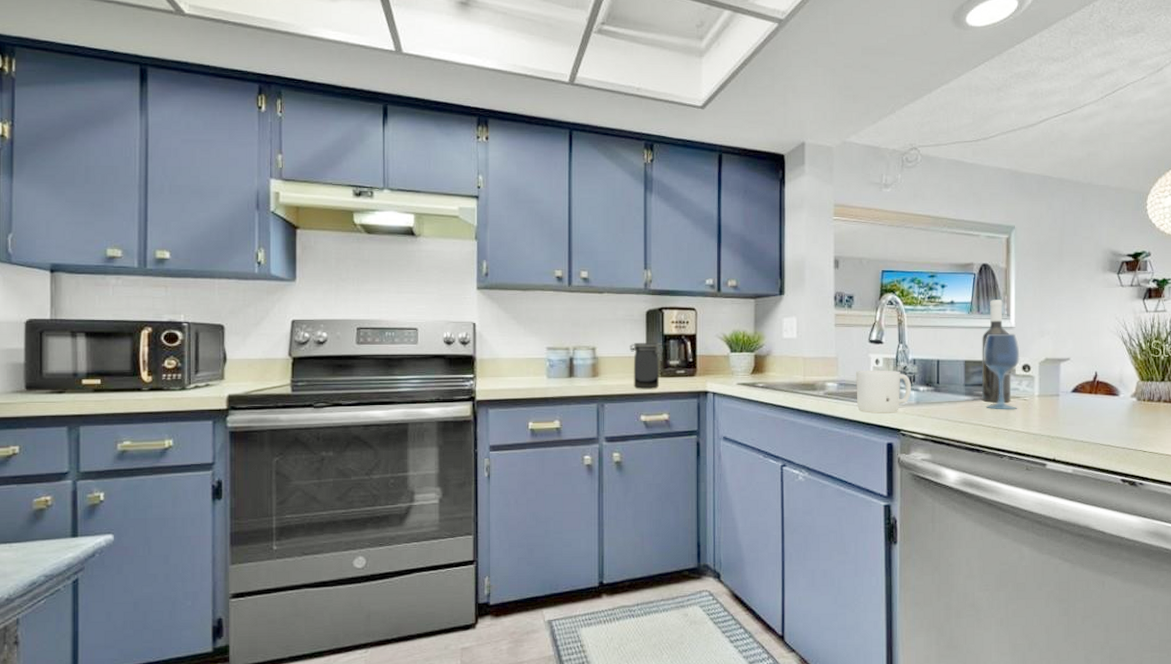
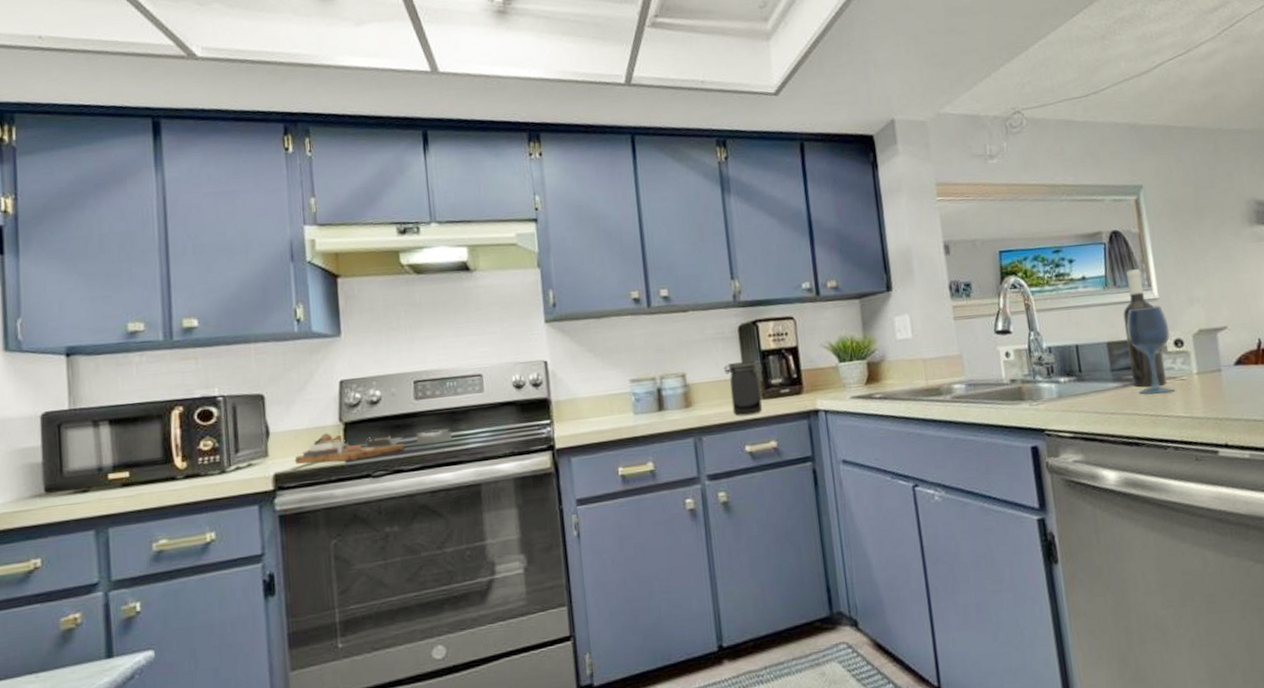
cutting board: none [248,365,386,392] -> present [295,429,452,465]
mug: present [856,370,912,415] -> none [985,362,1051,415]

